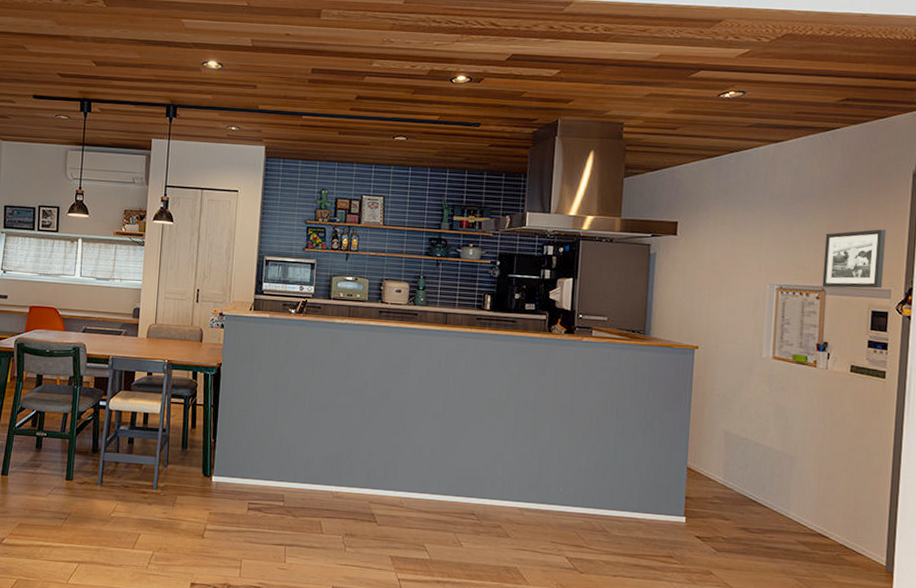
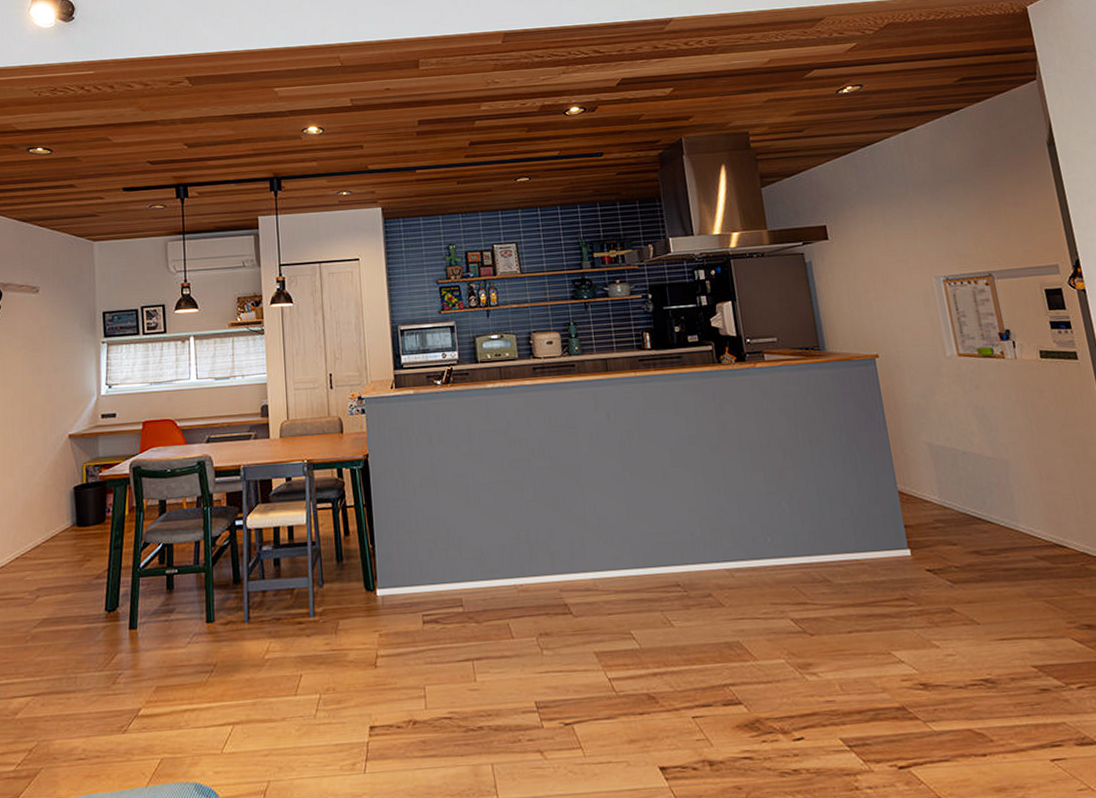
picture frame: present [822,229,886,289] -> none [977,203,1049,272]

